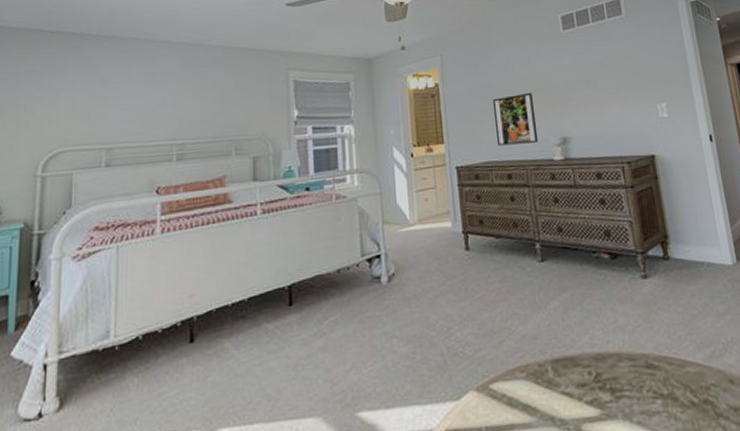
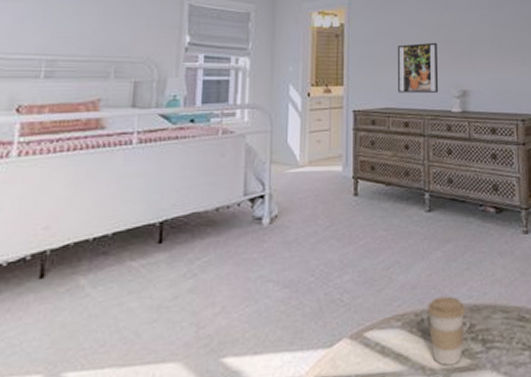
coffee cup: none [550,345,592,416] -> present [427,296,466,366]

